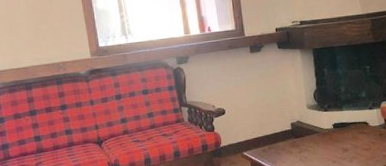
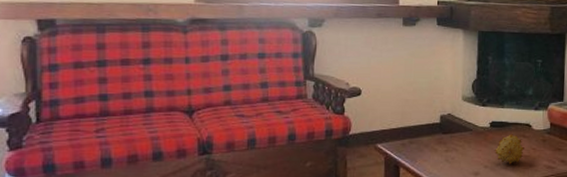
fruit: none [339,132,365,158] -> present [494,134,524,164]

